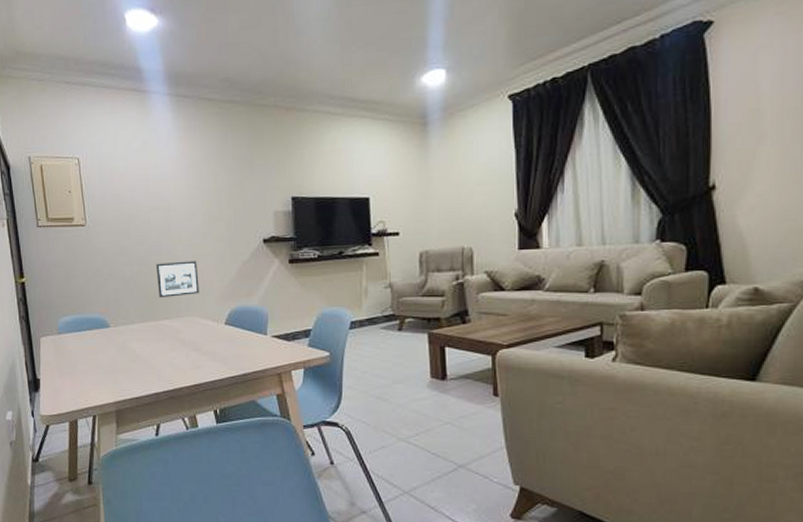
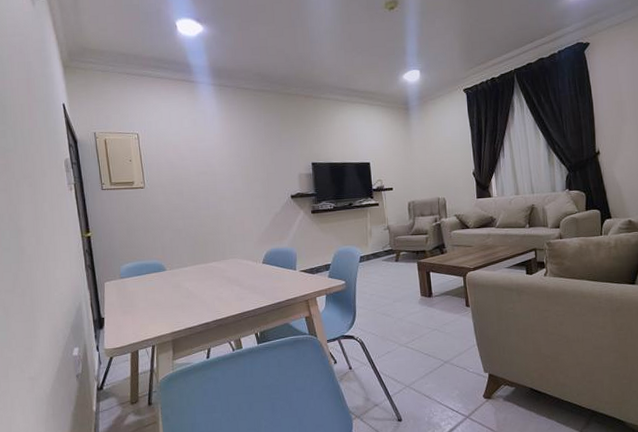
picture frame: present [156,261,199,298] -> none [205,214,241,245]

